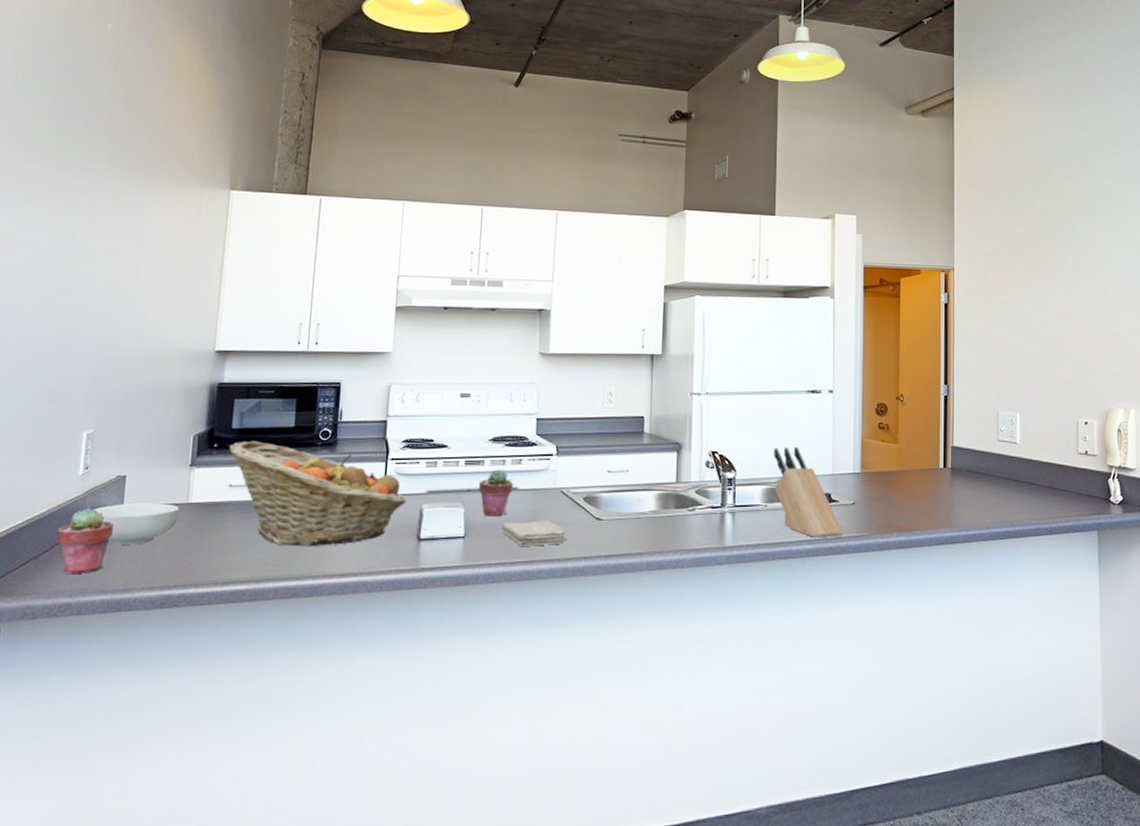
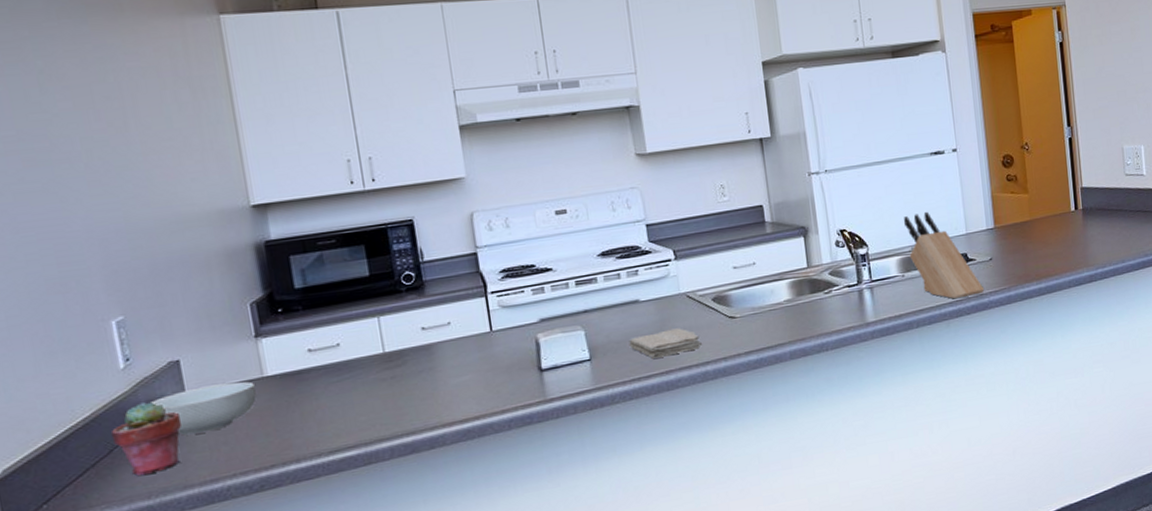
fruit basket: present [228,441,407,547] -> none [295,295,518,403]
potted succulent: present [478,469,513,517] -> none [595,284,634,334]

